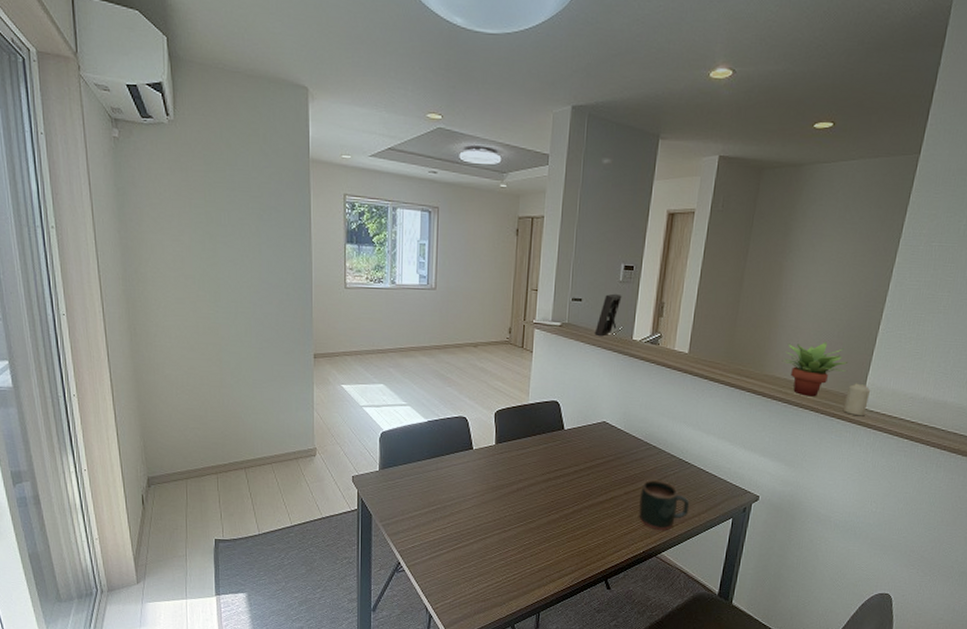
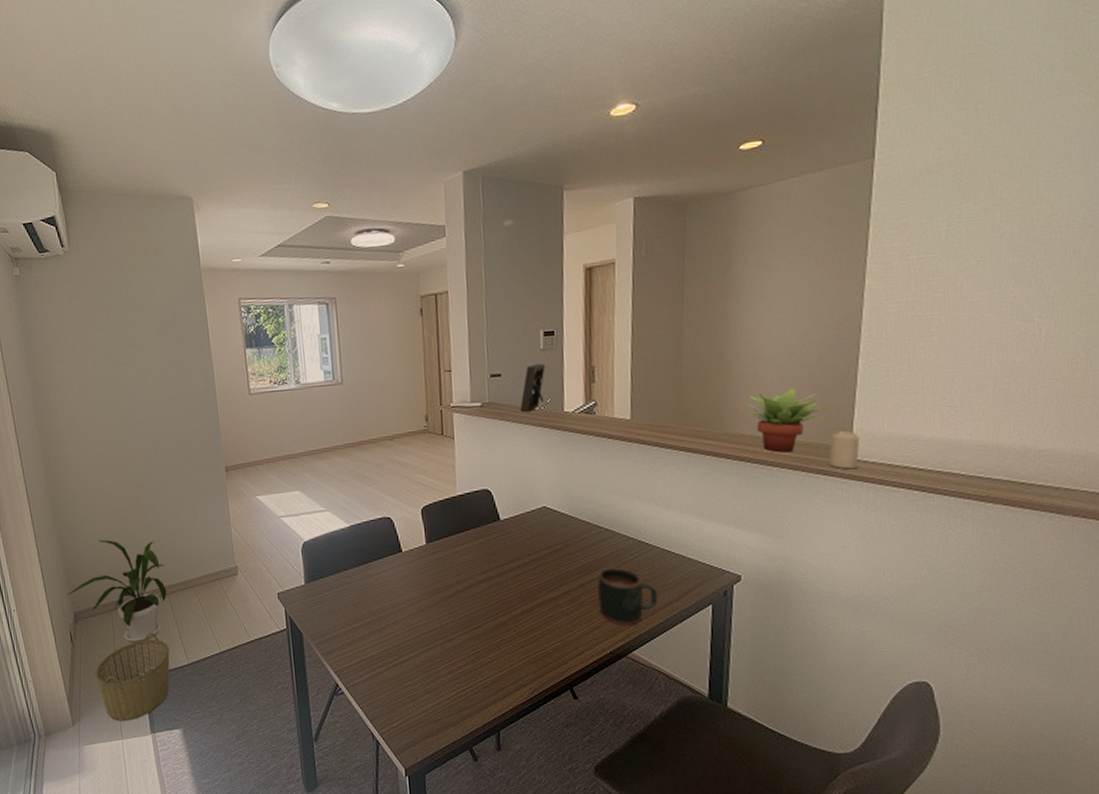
house plant: none [142,410,244,511] -> present [66,539,167,642]
basket: none [164,502,241,583] -> present [95,632,170,721]

